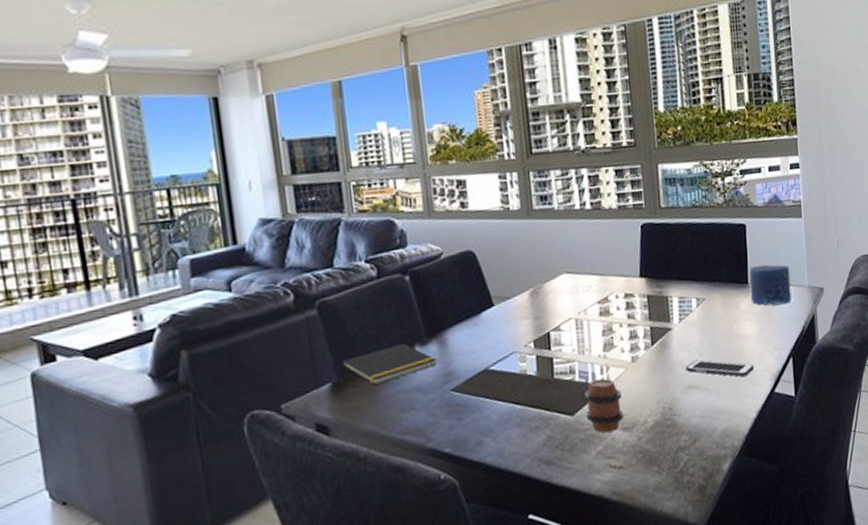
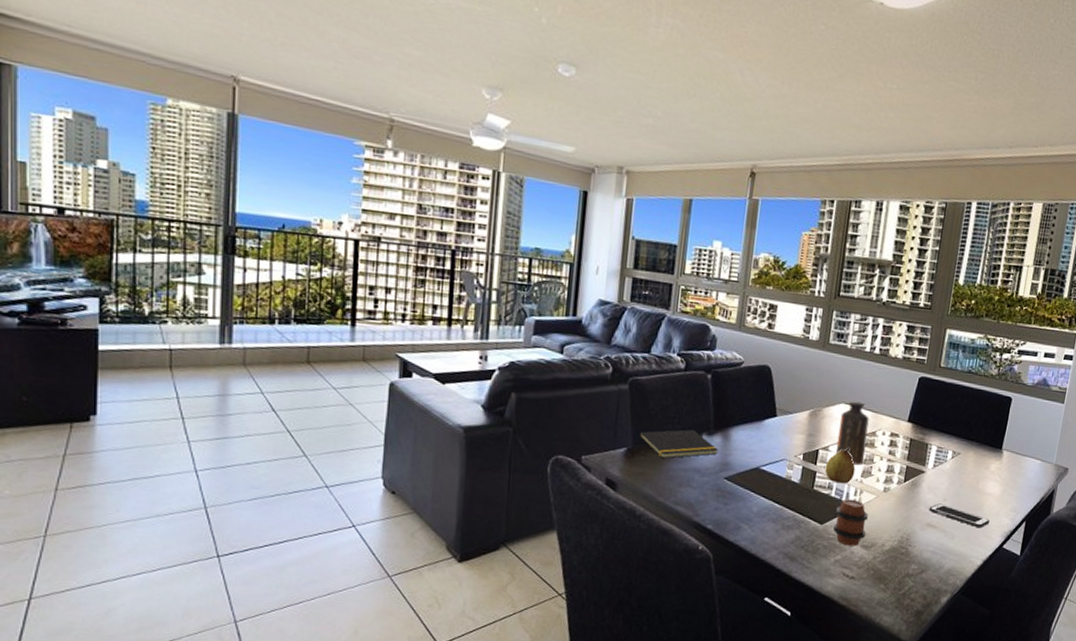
fruit: none [561,321,596,365] -> present [825,447,855,484]
bottle: none [564,267,603,340] -> present [835,401,869,465]
candle: present [748,264,792,305] -> none [1001,435,1042,474]

